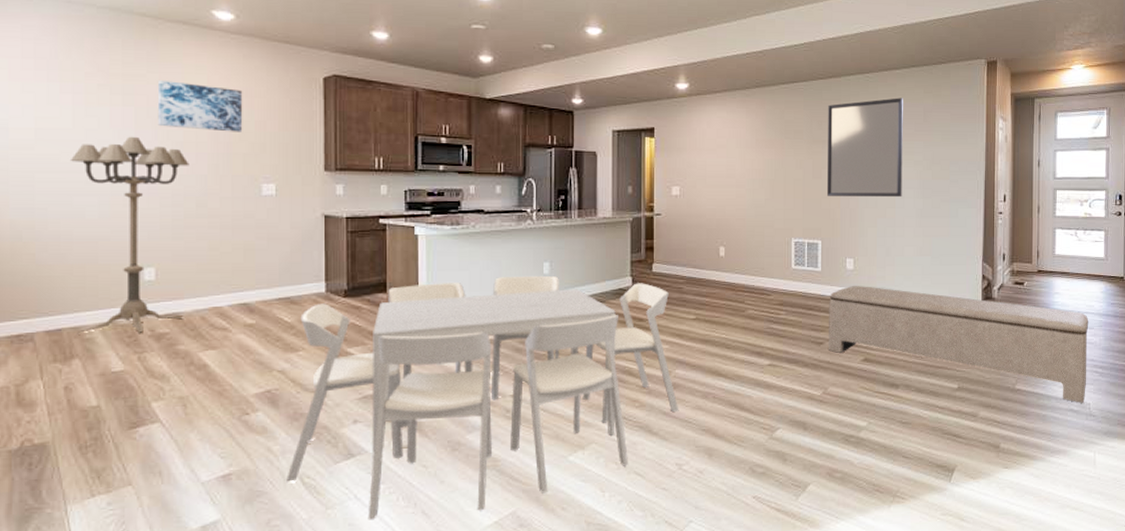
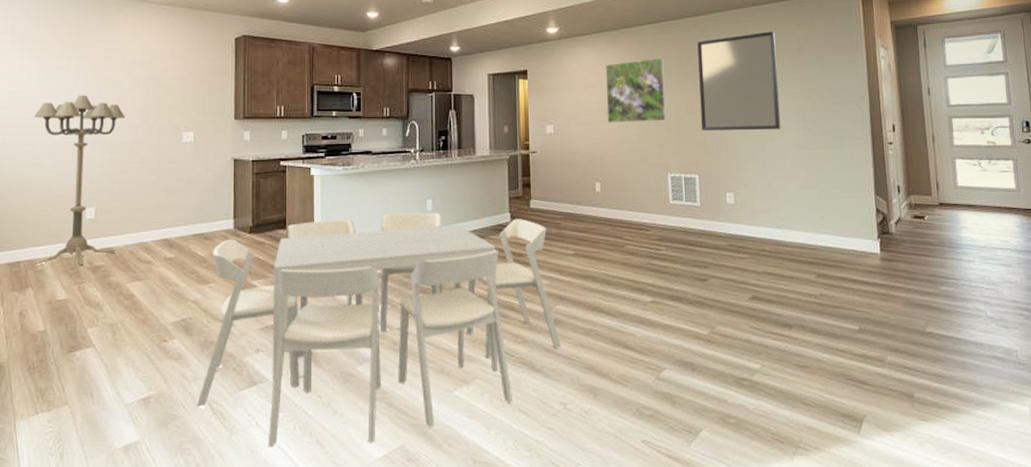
wall art: present [157,79,243,132] -> none [102,46,169,88]
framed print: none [734,120,795,187] -> present [605,57,666,124]
bench: present [829,286,1089,403] -> none [710,220,1011,349]

